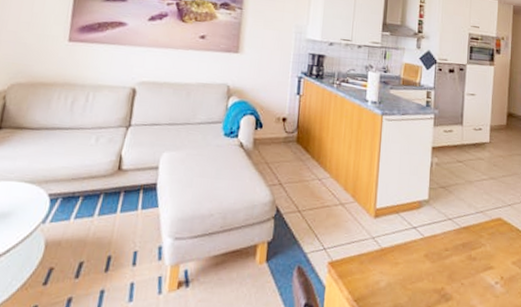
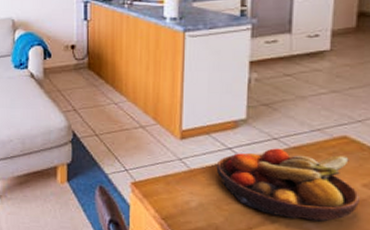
fruit bowl: none [403,228,510,298] -> present [216,148,359,222]

